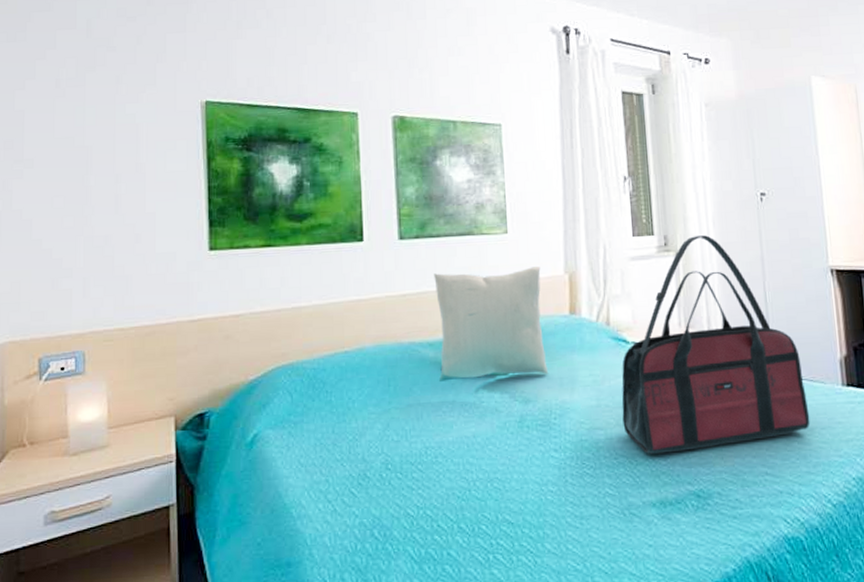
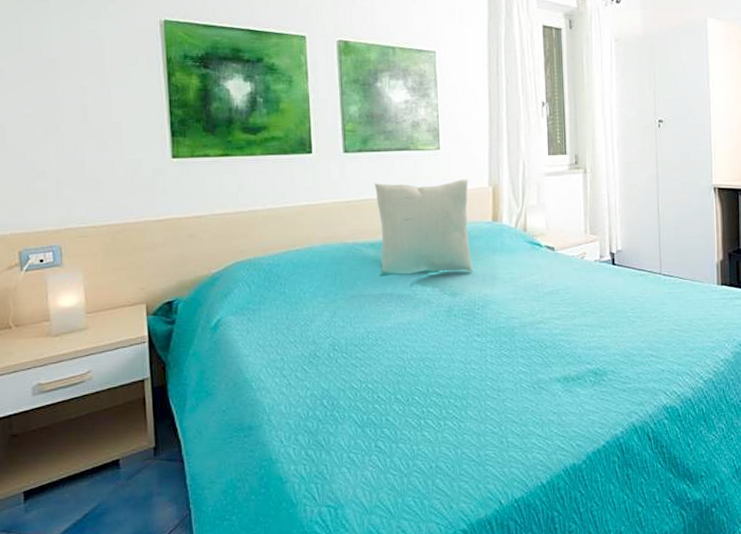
duffel bag: present [621,235,811,454] -> none [534,156,690,339]

